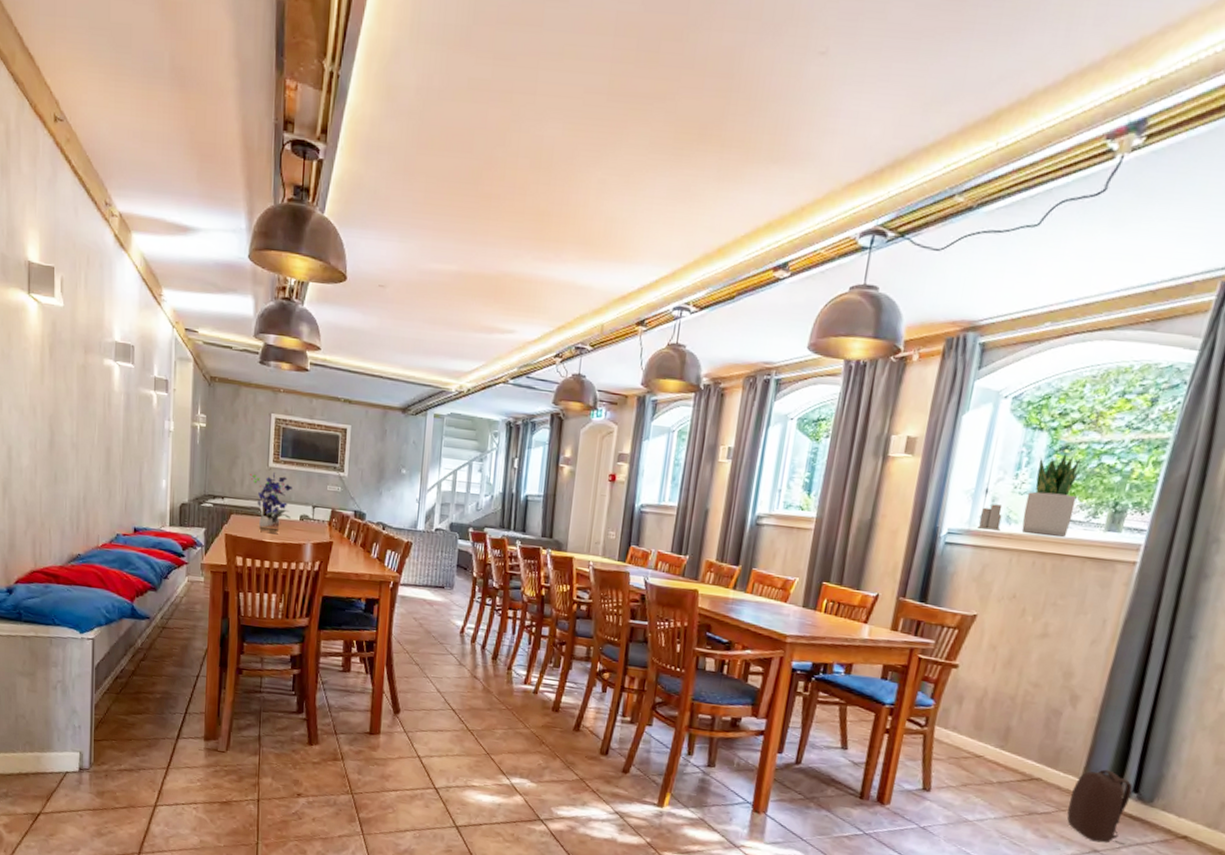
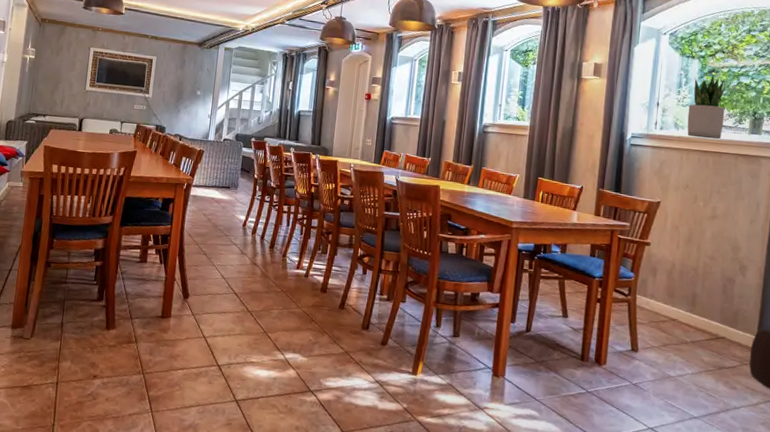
flower arrangement: present [239,471,292,534] -> none [58,94,105,145]
candle: present [977,503,1002,531] -> none [654,113,672,135]

